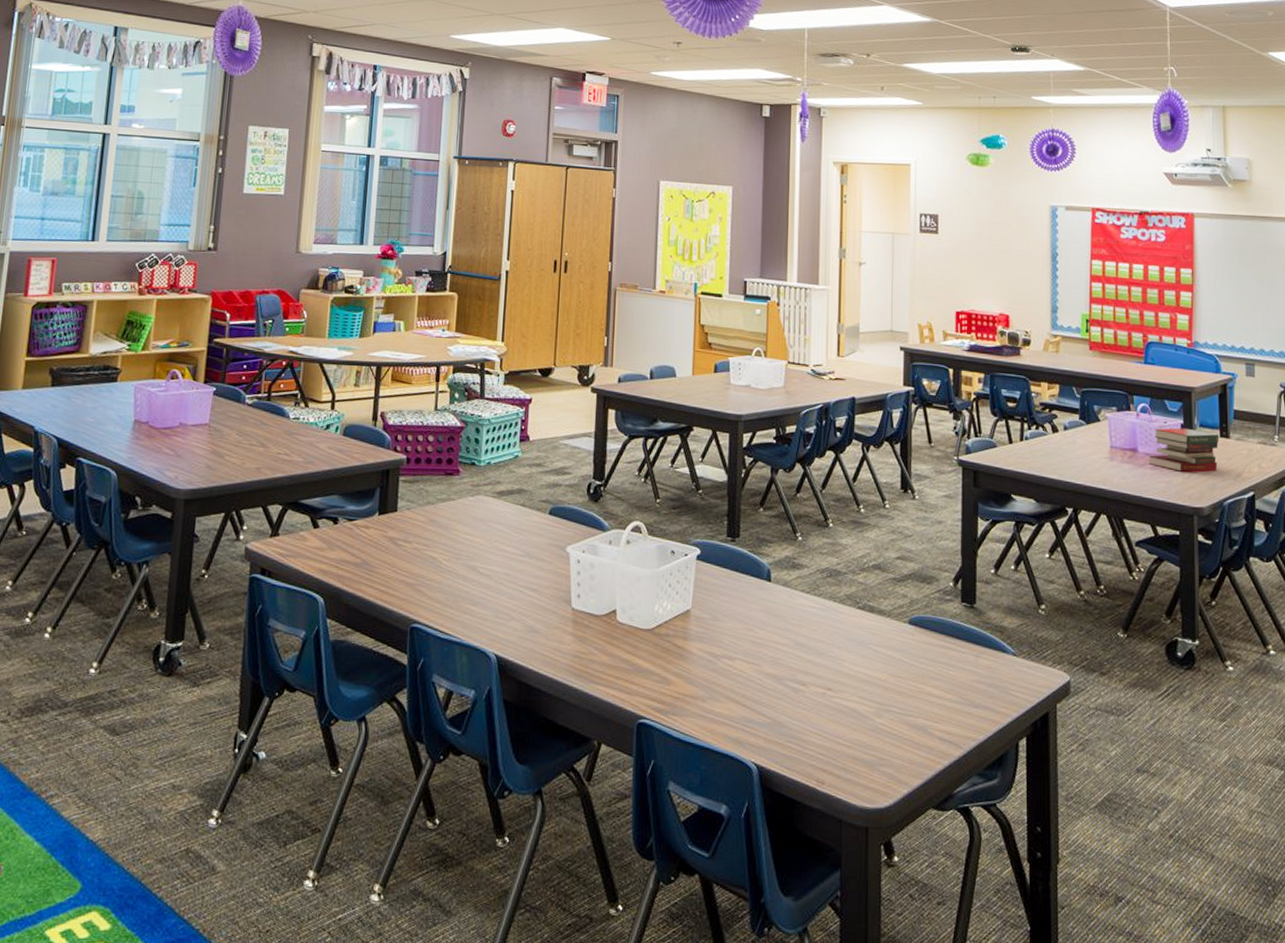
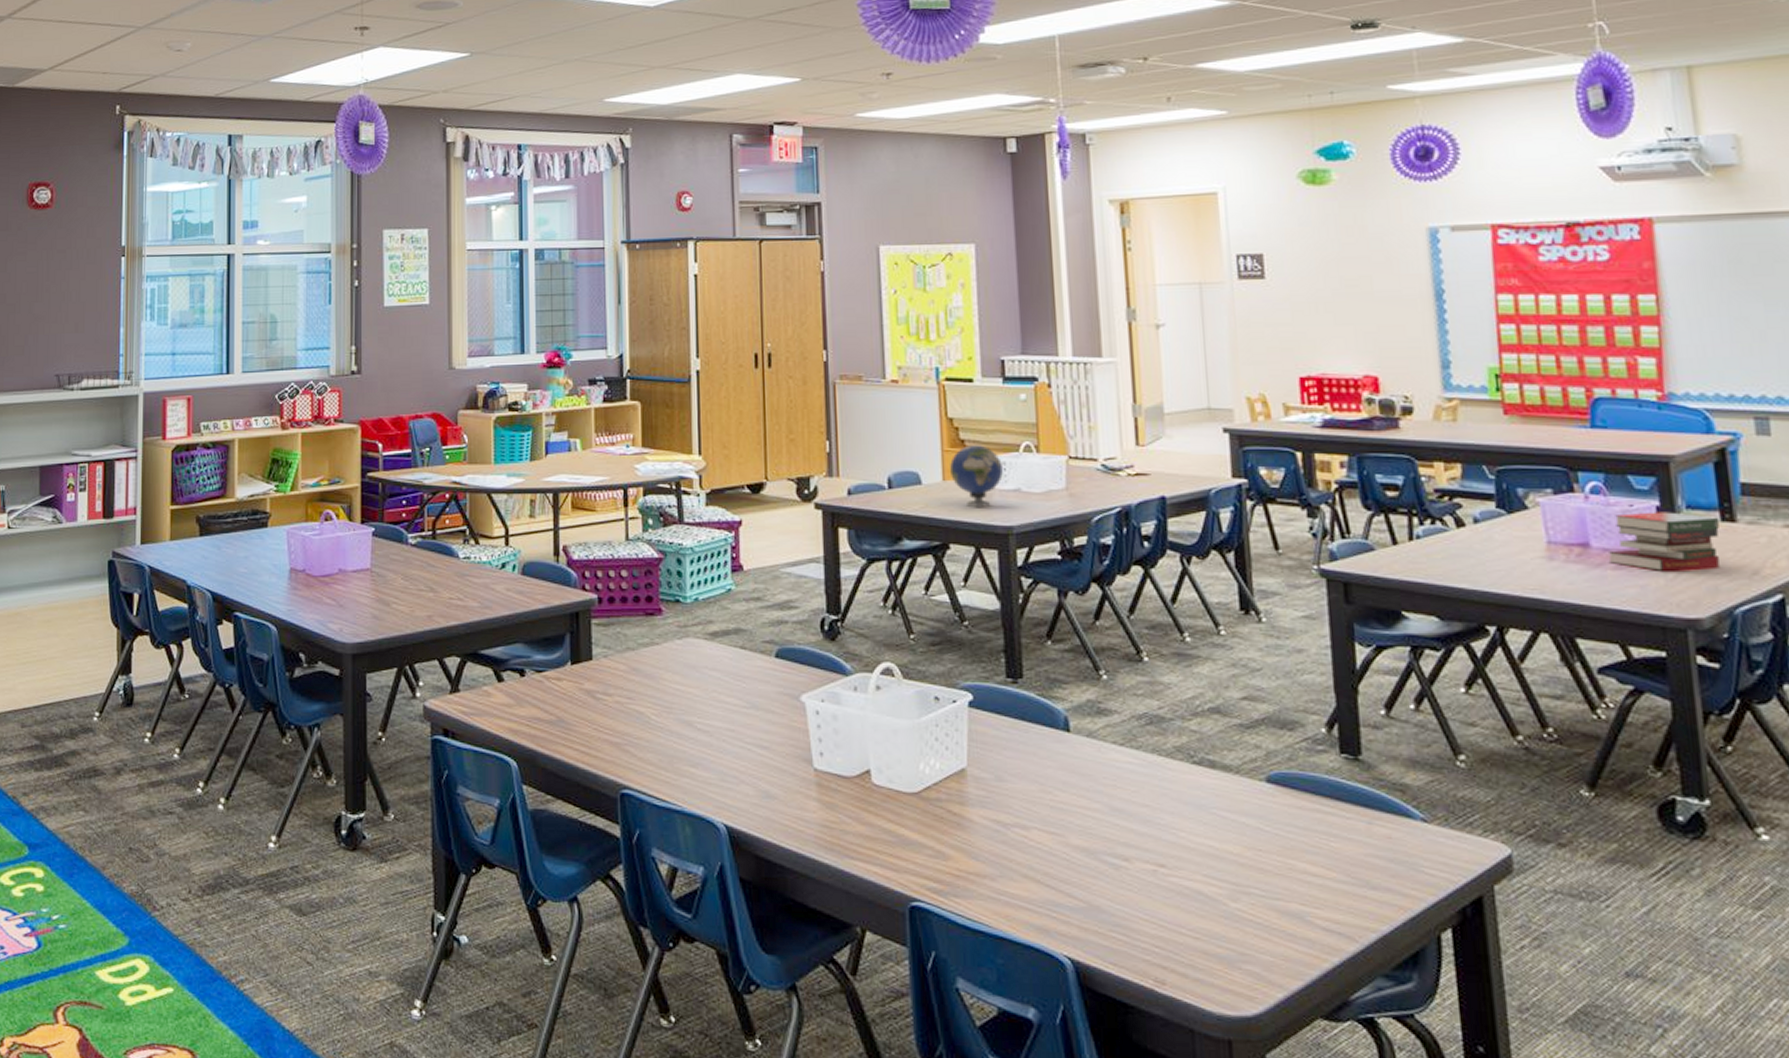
globe: none [699,348,738,399] -> present [950,445,1003,508]

